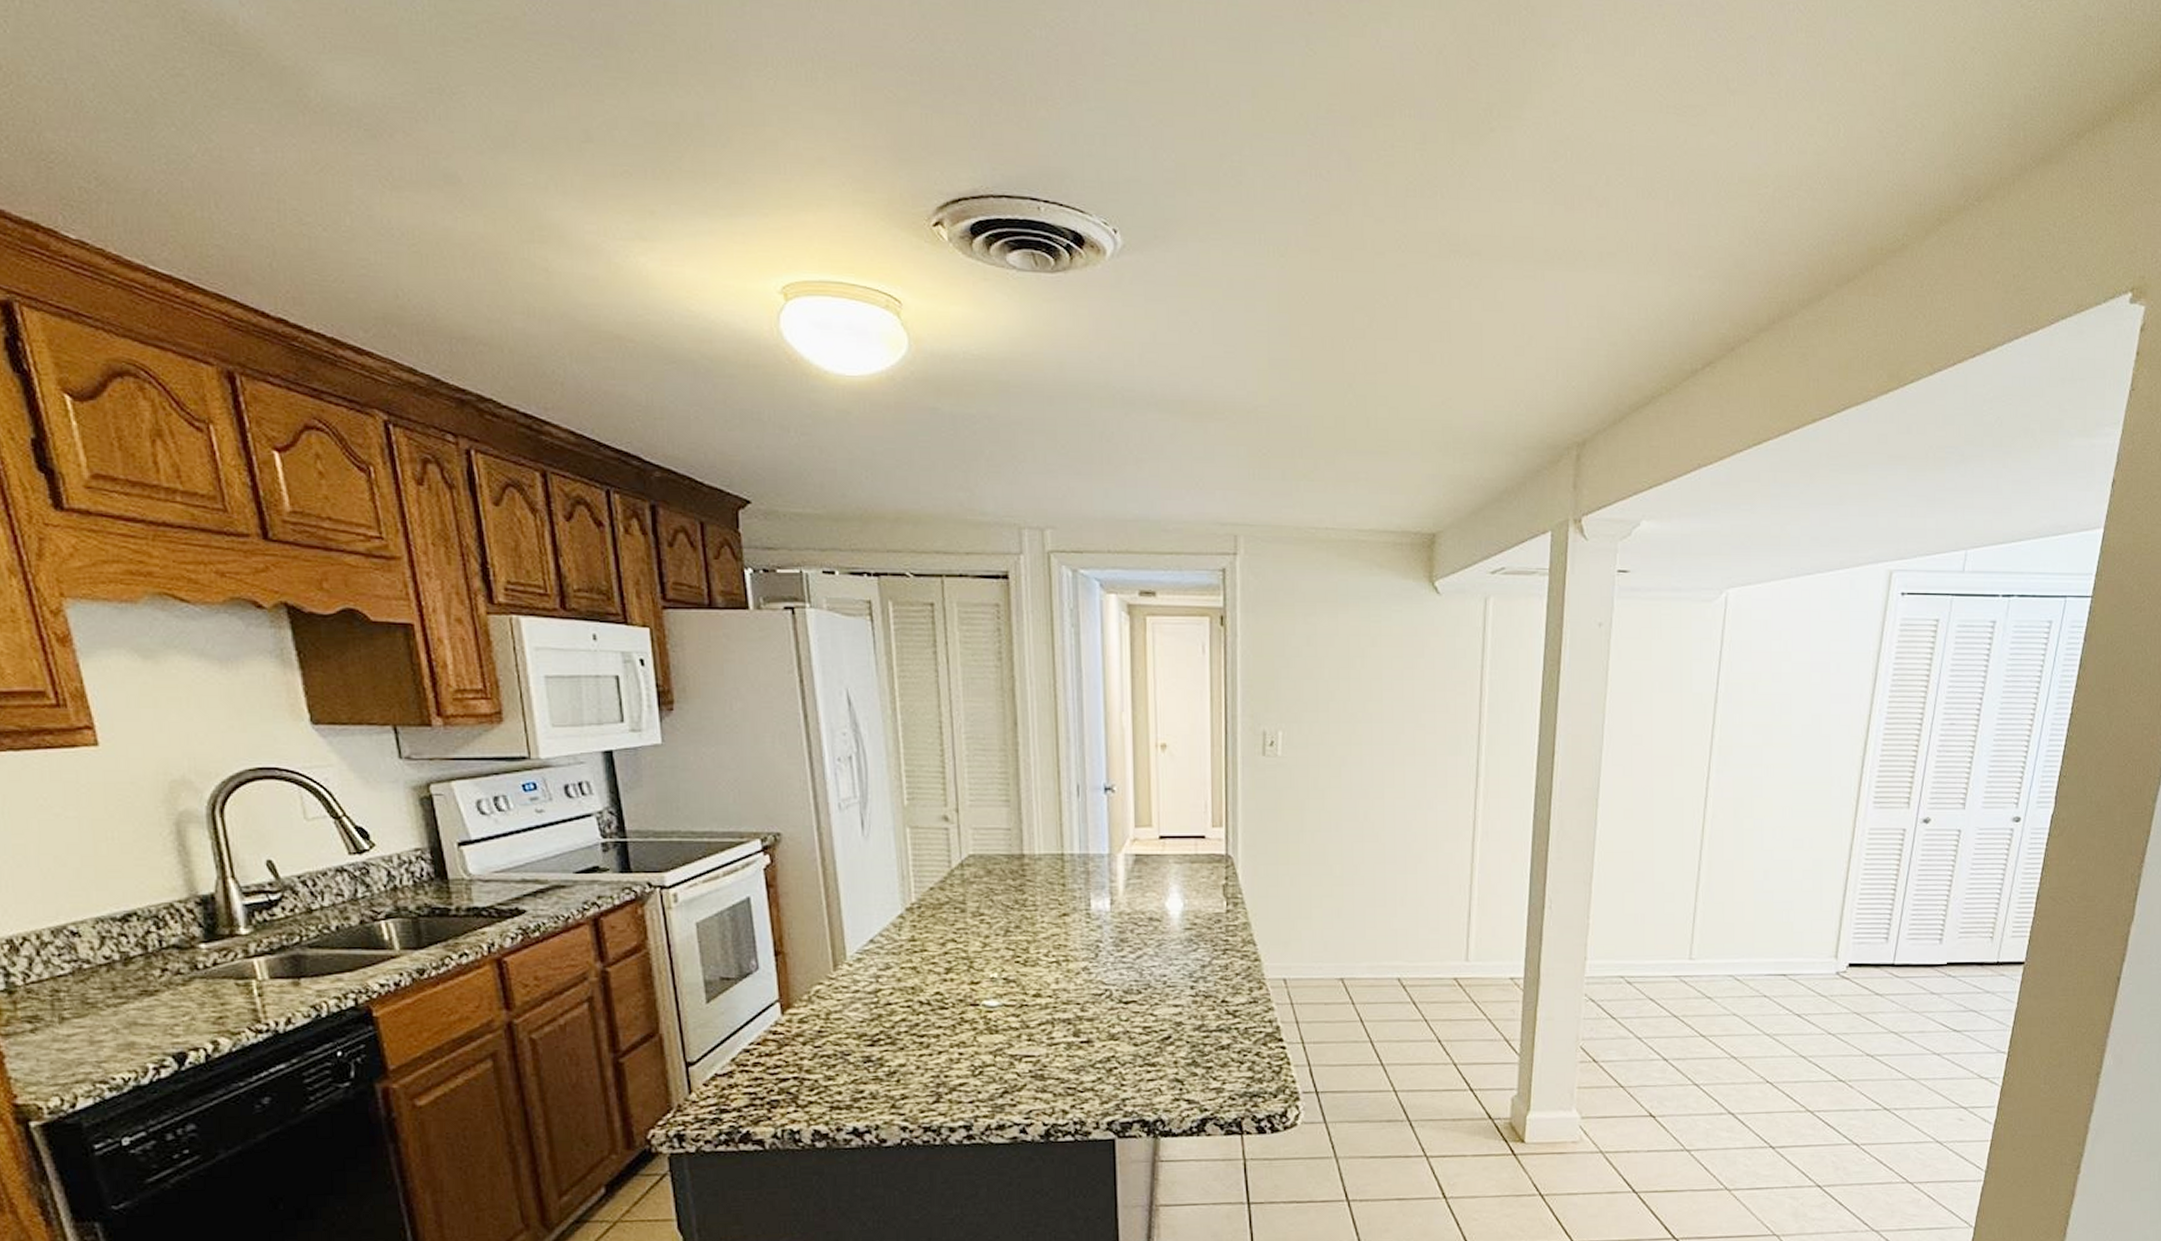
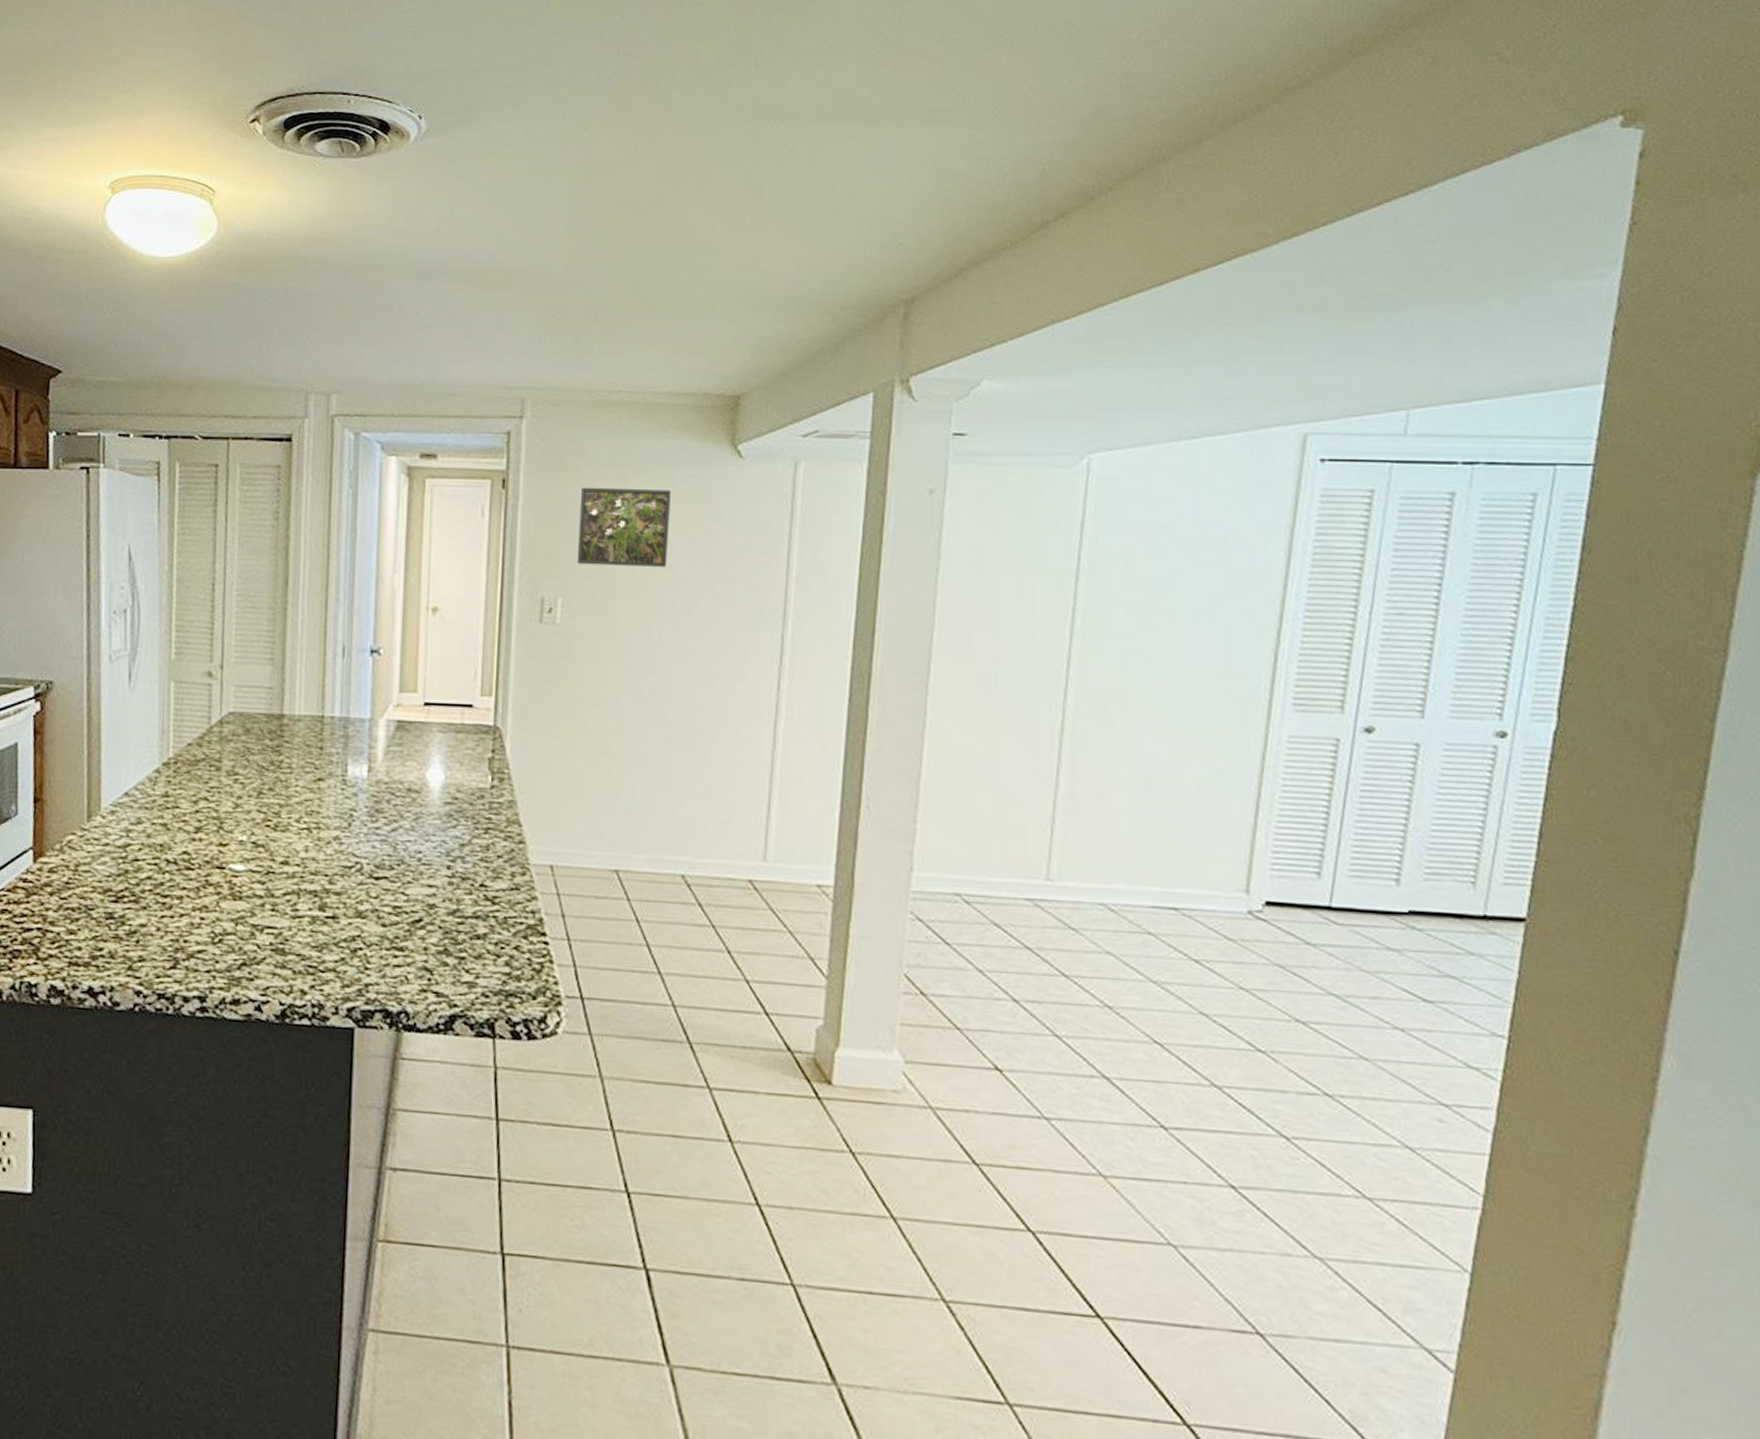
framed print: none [1294,623,1377,699] -> present [577,487,672,567]

